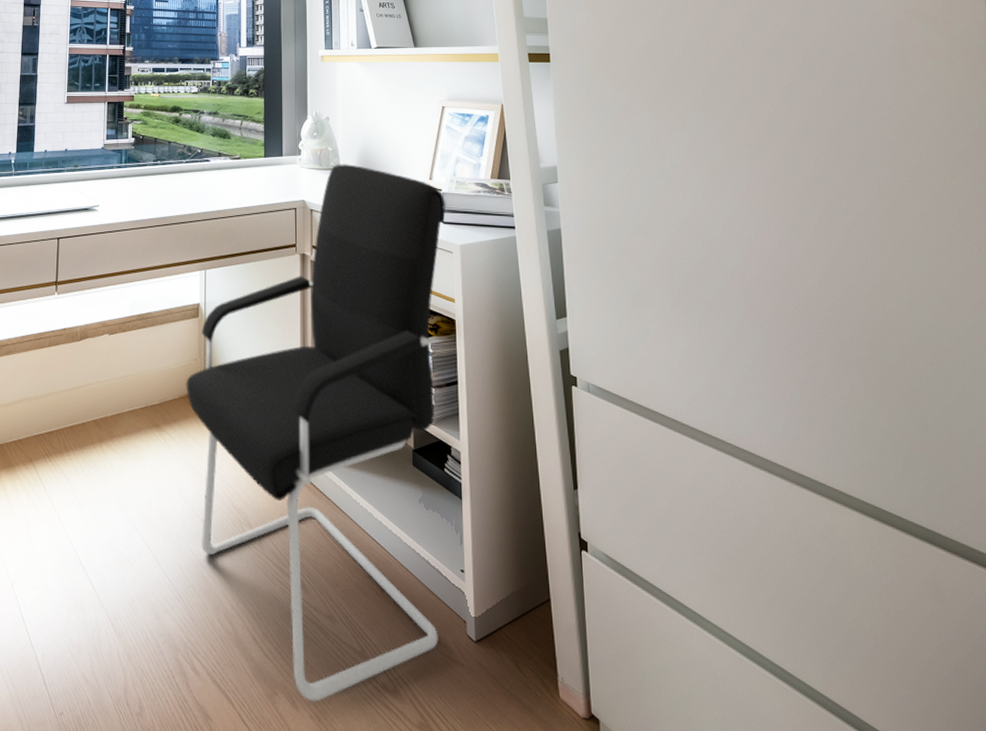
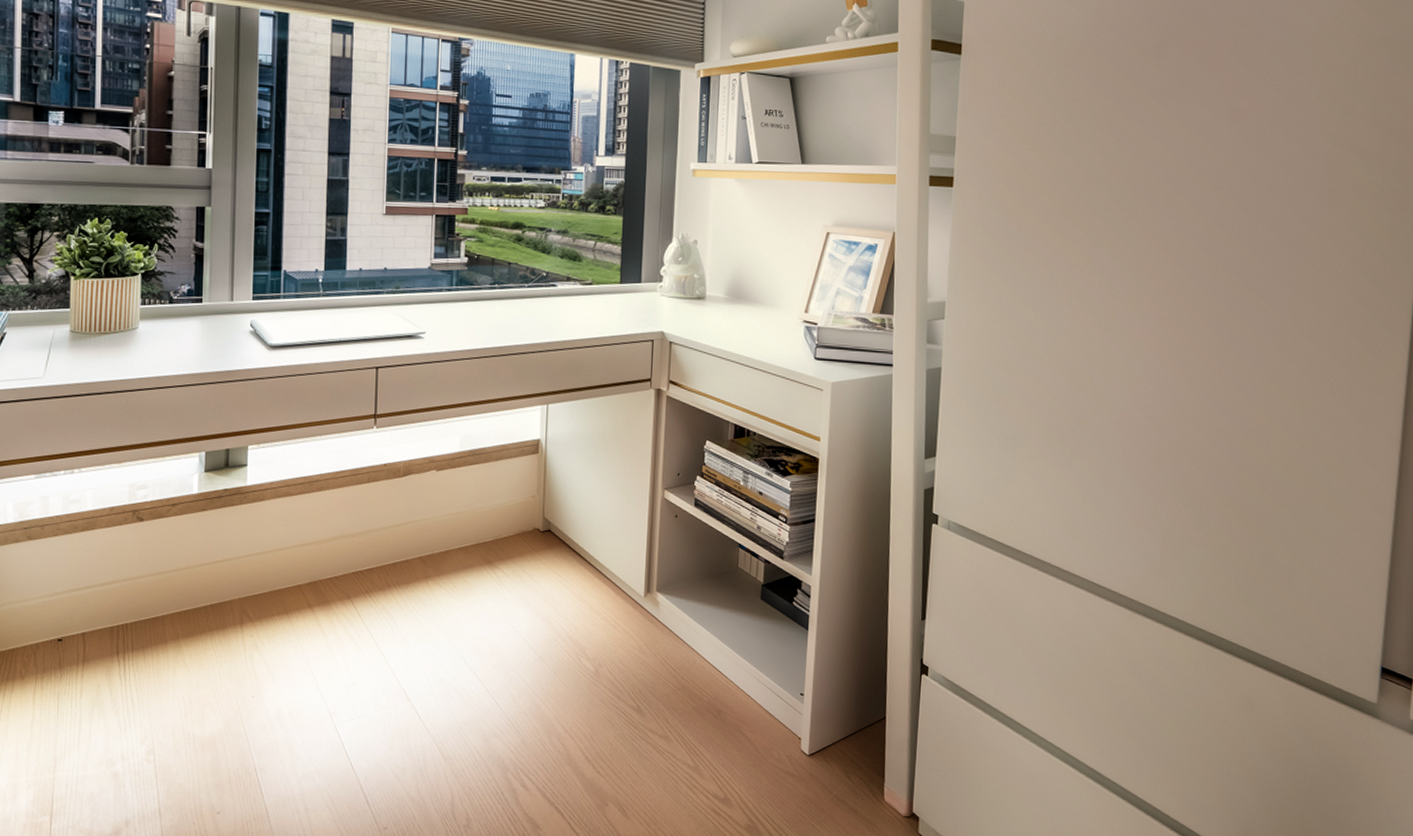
office chair: present [186,163,446,702] -> none [522,292,821,811]

